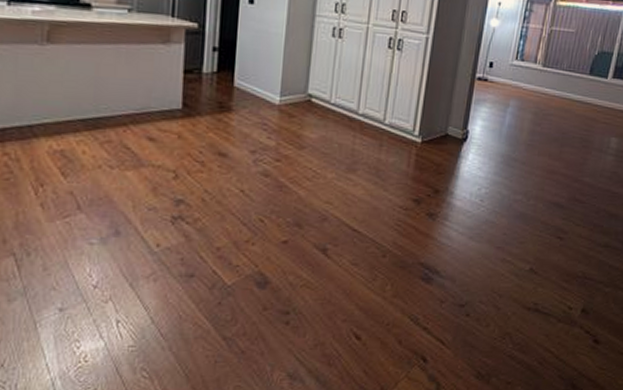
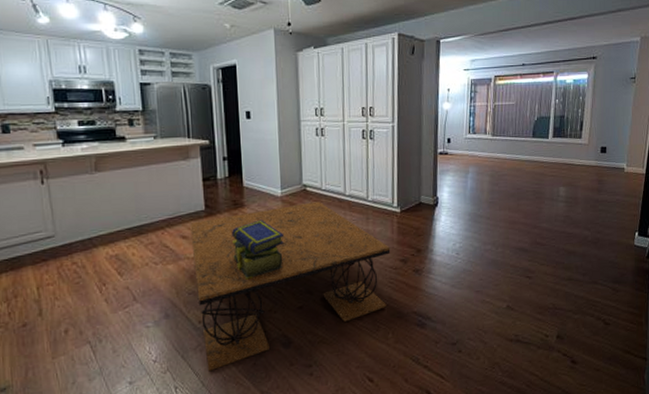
coffee table: none [159,116,403,307] -> present [190,201,391,372]
stack of books: none [210,130,277,201] -> present [232,219,285,280]

